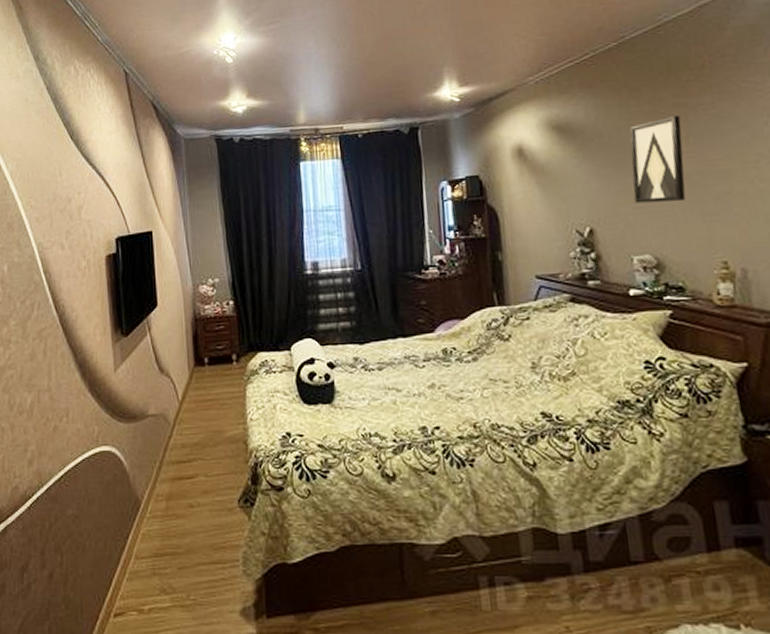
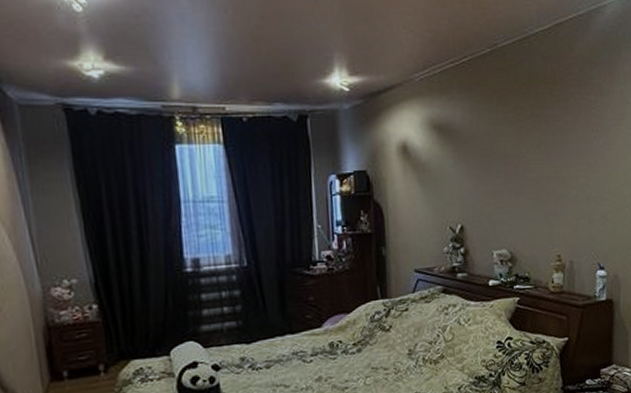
wall art: present [629,116,686,204] -> none [496,125,536,204]

